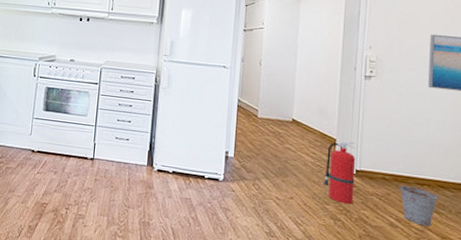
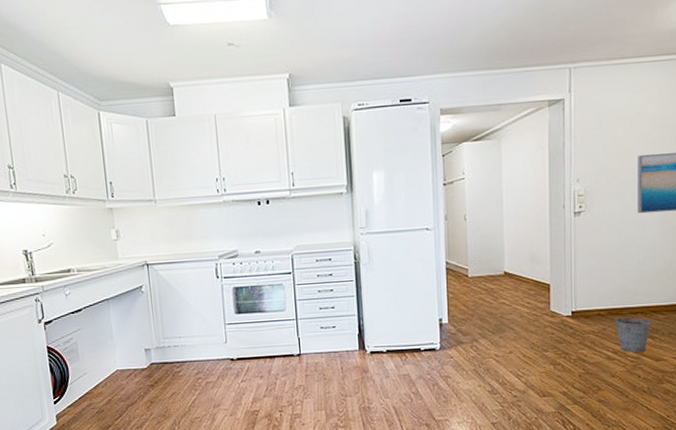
fire extinguisher: present [324,141,357,205] -> none [541,283,572,348]

